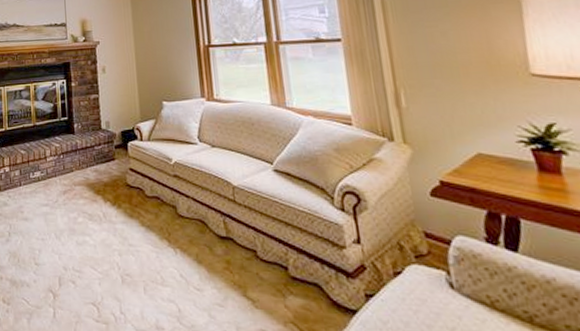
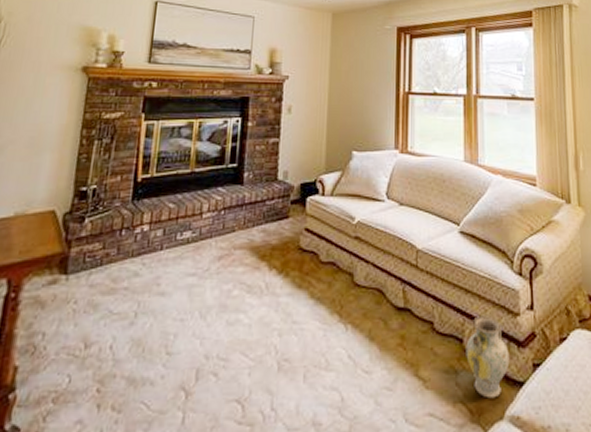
ceramic jug: none [291,247,340,322] -> present [466,316,510,399]

